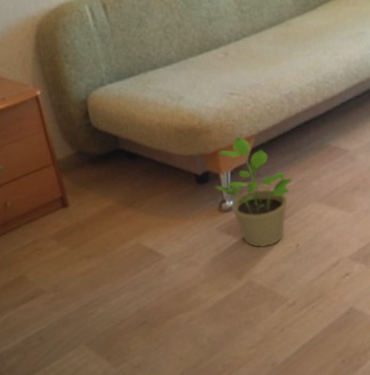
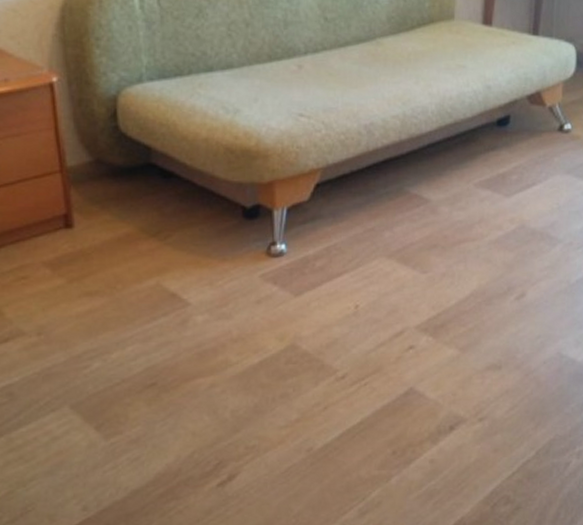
potted plant: present [214,137,294,248] -> none [264,168,362,305]

